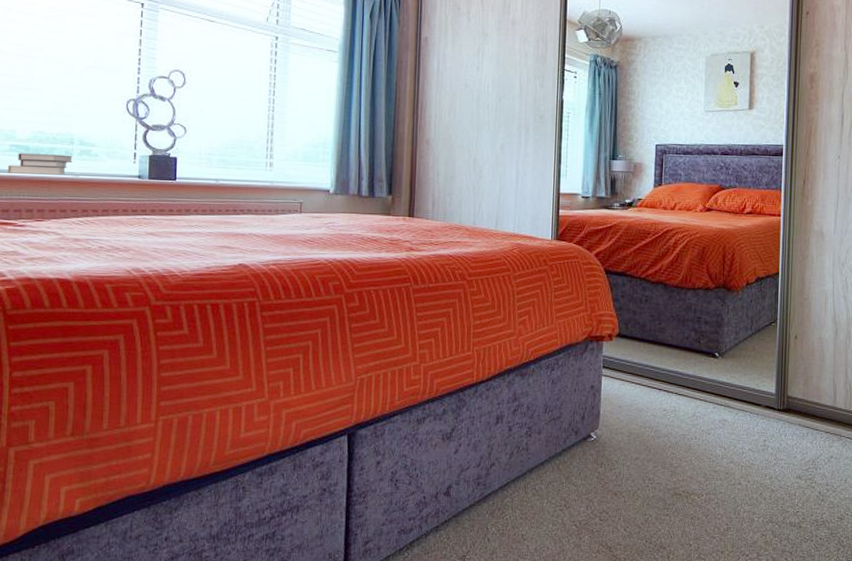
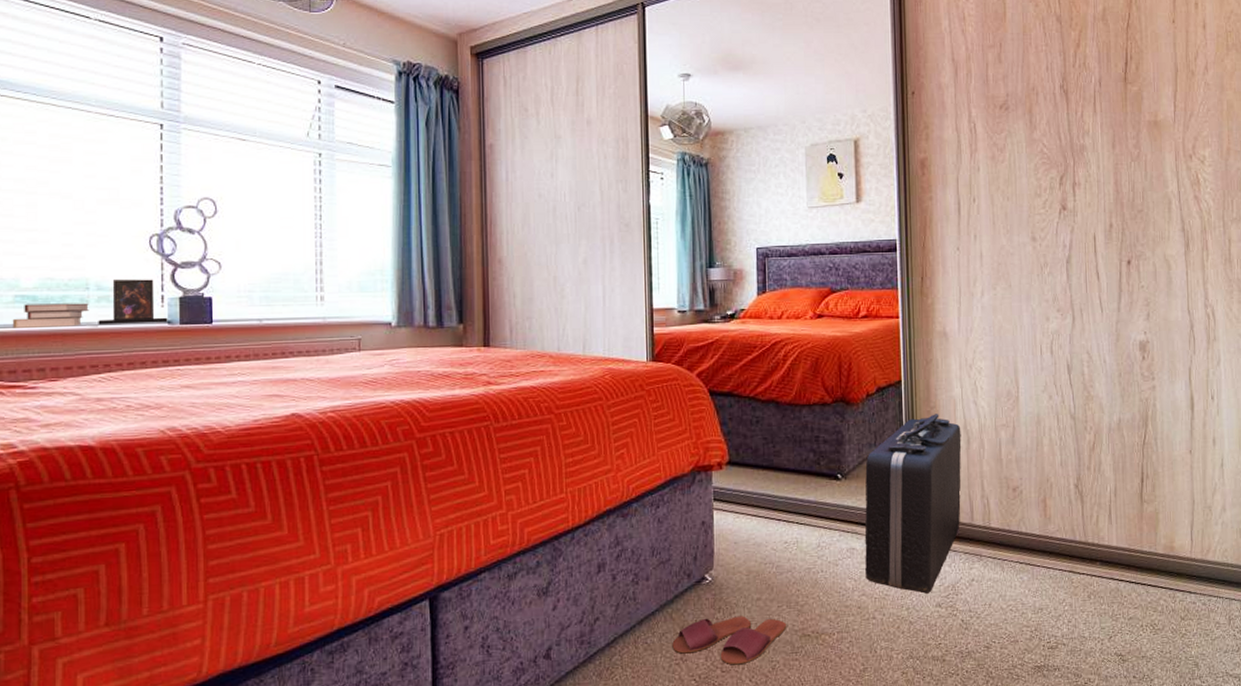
photo frame: none [79,137,139,177] -> present [98,279,168,326]
slippers: none [557,471,660,515] -> present [672,616,786,665]
suitcase: none [734,305,830,466] -> present [864,414,962,594]

